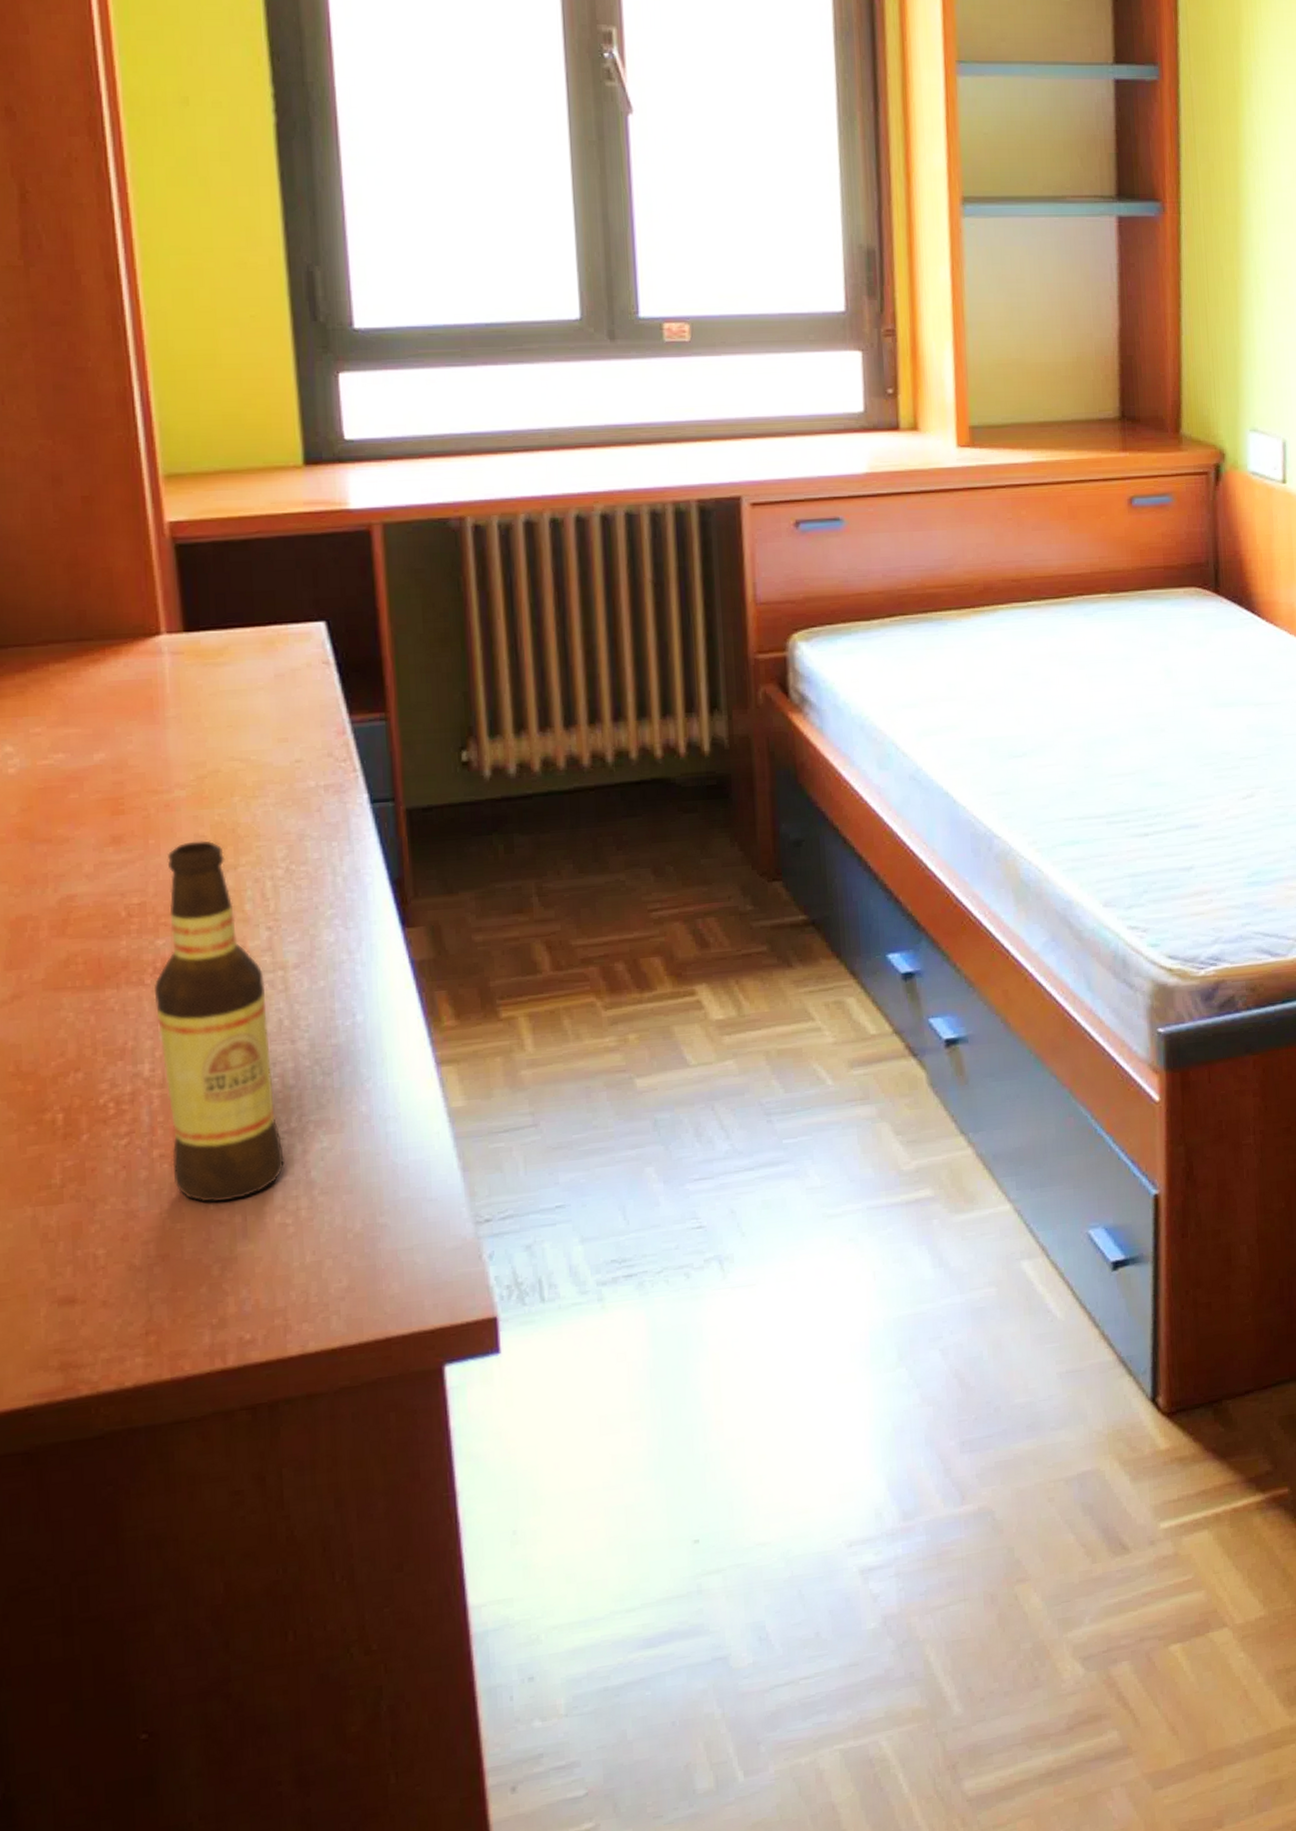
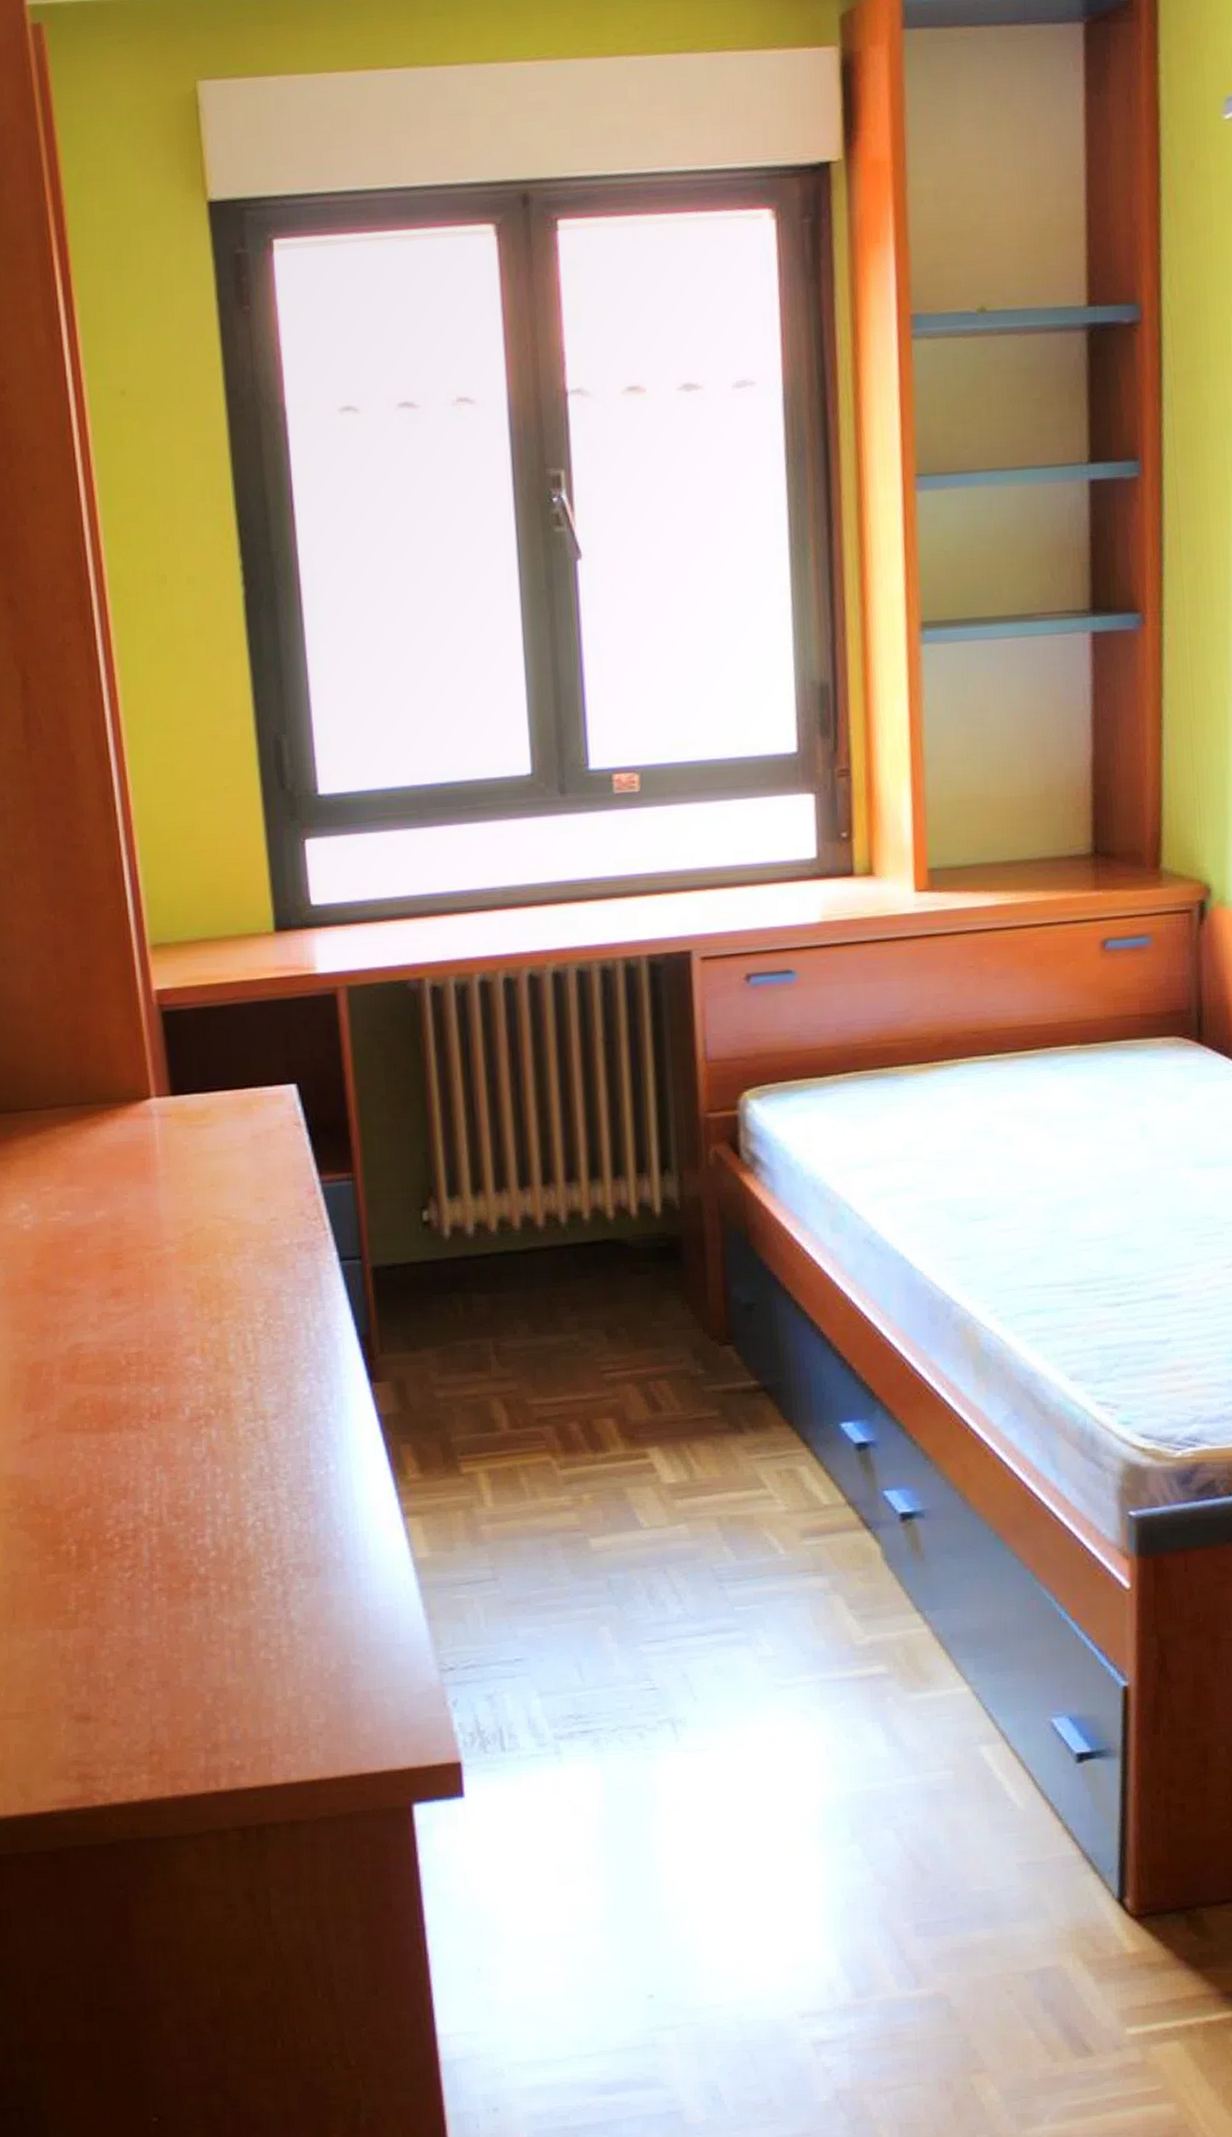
bottle: present [153,840,284,1203] -> none [150,1294,267,1636]

